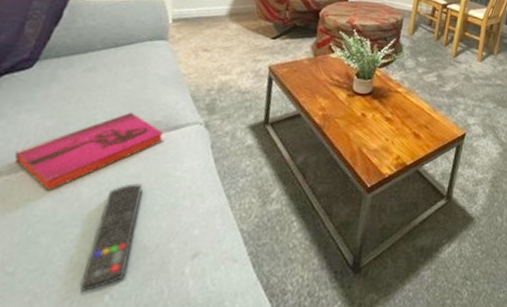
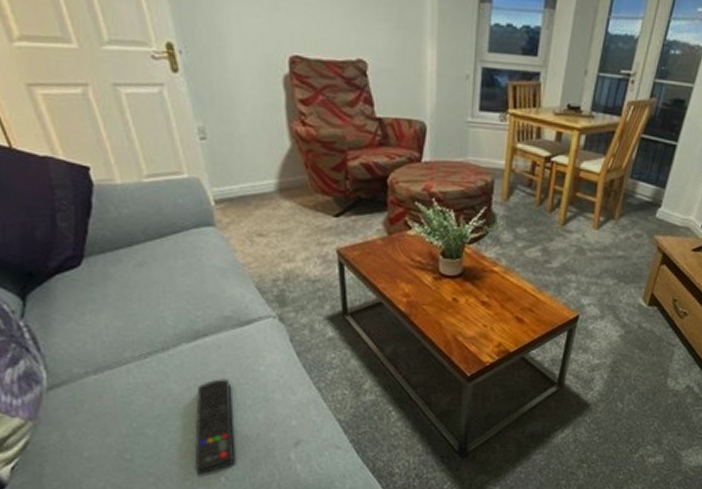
hardback book: present [14,111,164,191] -> none [94,307,239,388]

